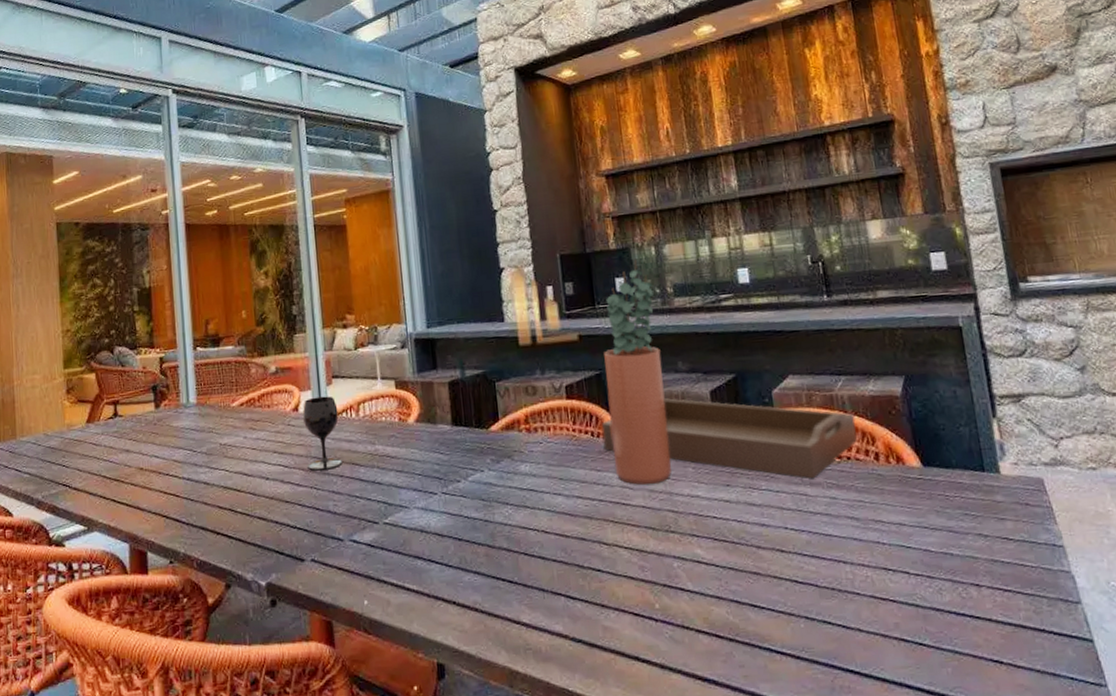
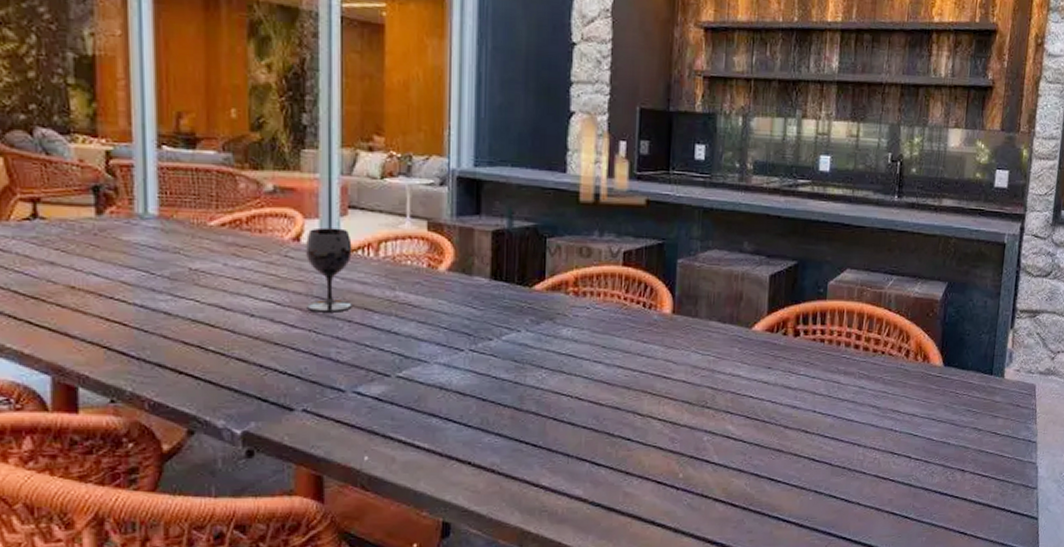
serving tray: present [601,398,857,479] -> none [652,277,897,369]
vase: present [604,259,672,485] -> none [661,127,733,360]

